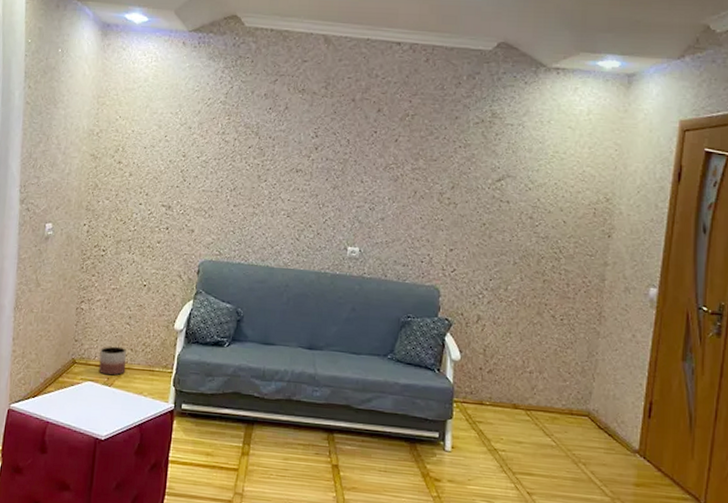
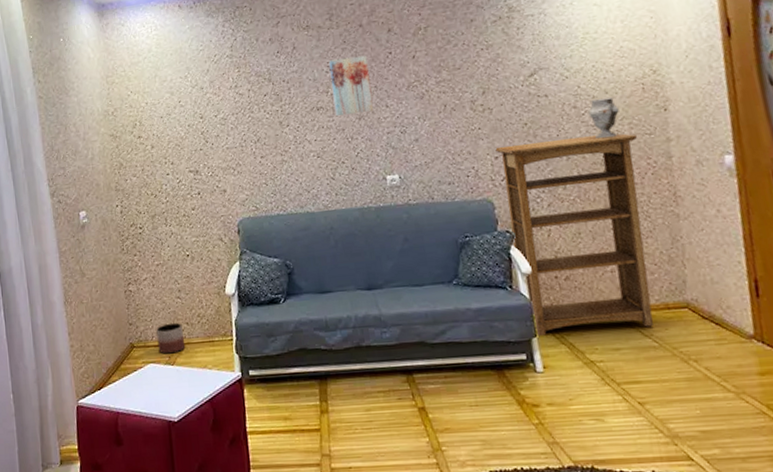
wall art: none [312,127,353,184] -> present [329,56,374,116]
bookshelf: none [448,240,579,428] -> present [495,133,654,336]
decorative vase: none [541,213,569,253] -> present [588,97,619,139]

